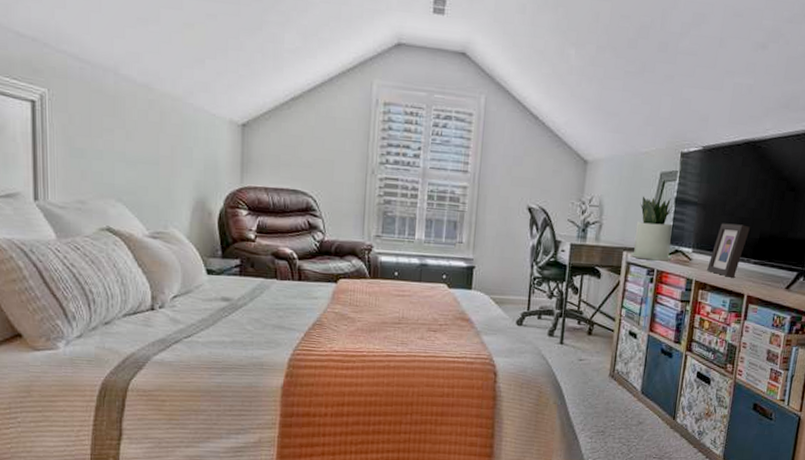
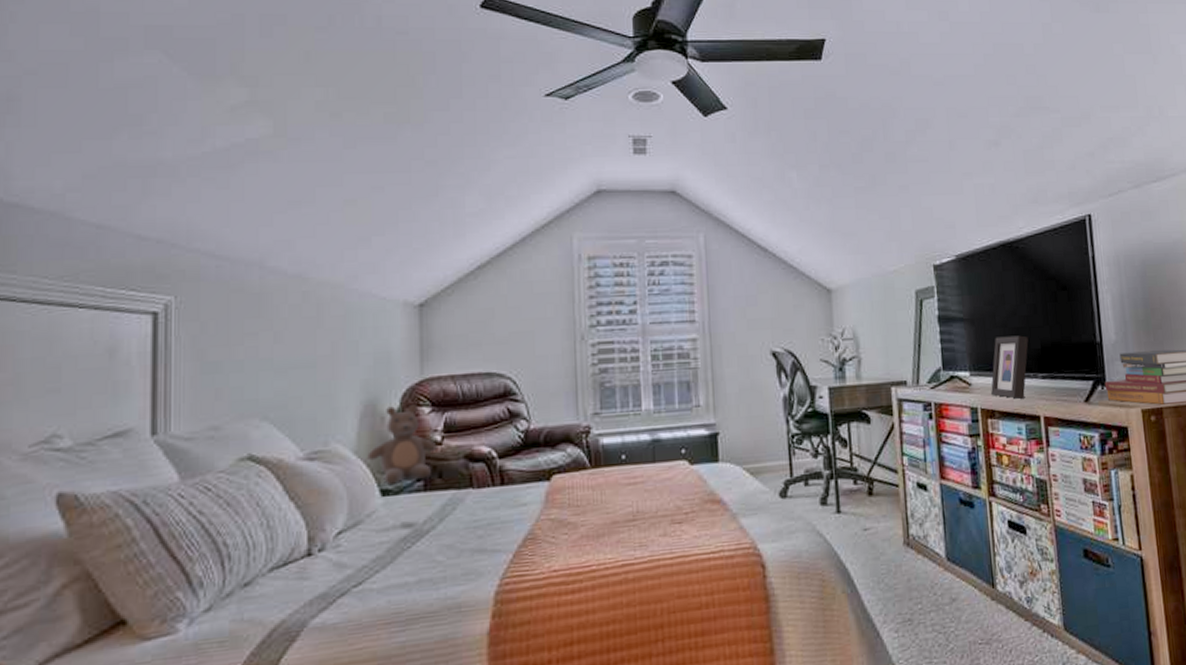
teddy bear: none [197,205,251,267] -> present [367,405,437,485]
planter: present [630,196,676,261] -> none [899,316,950,394]

